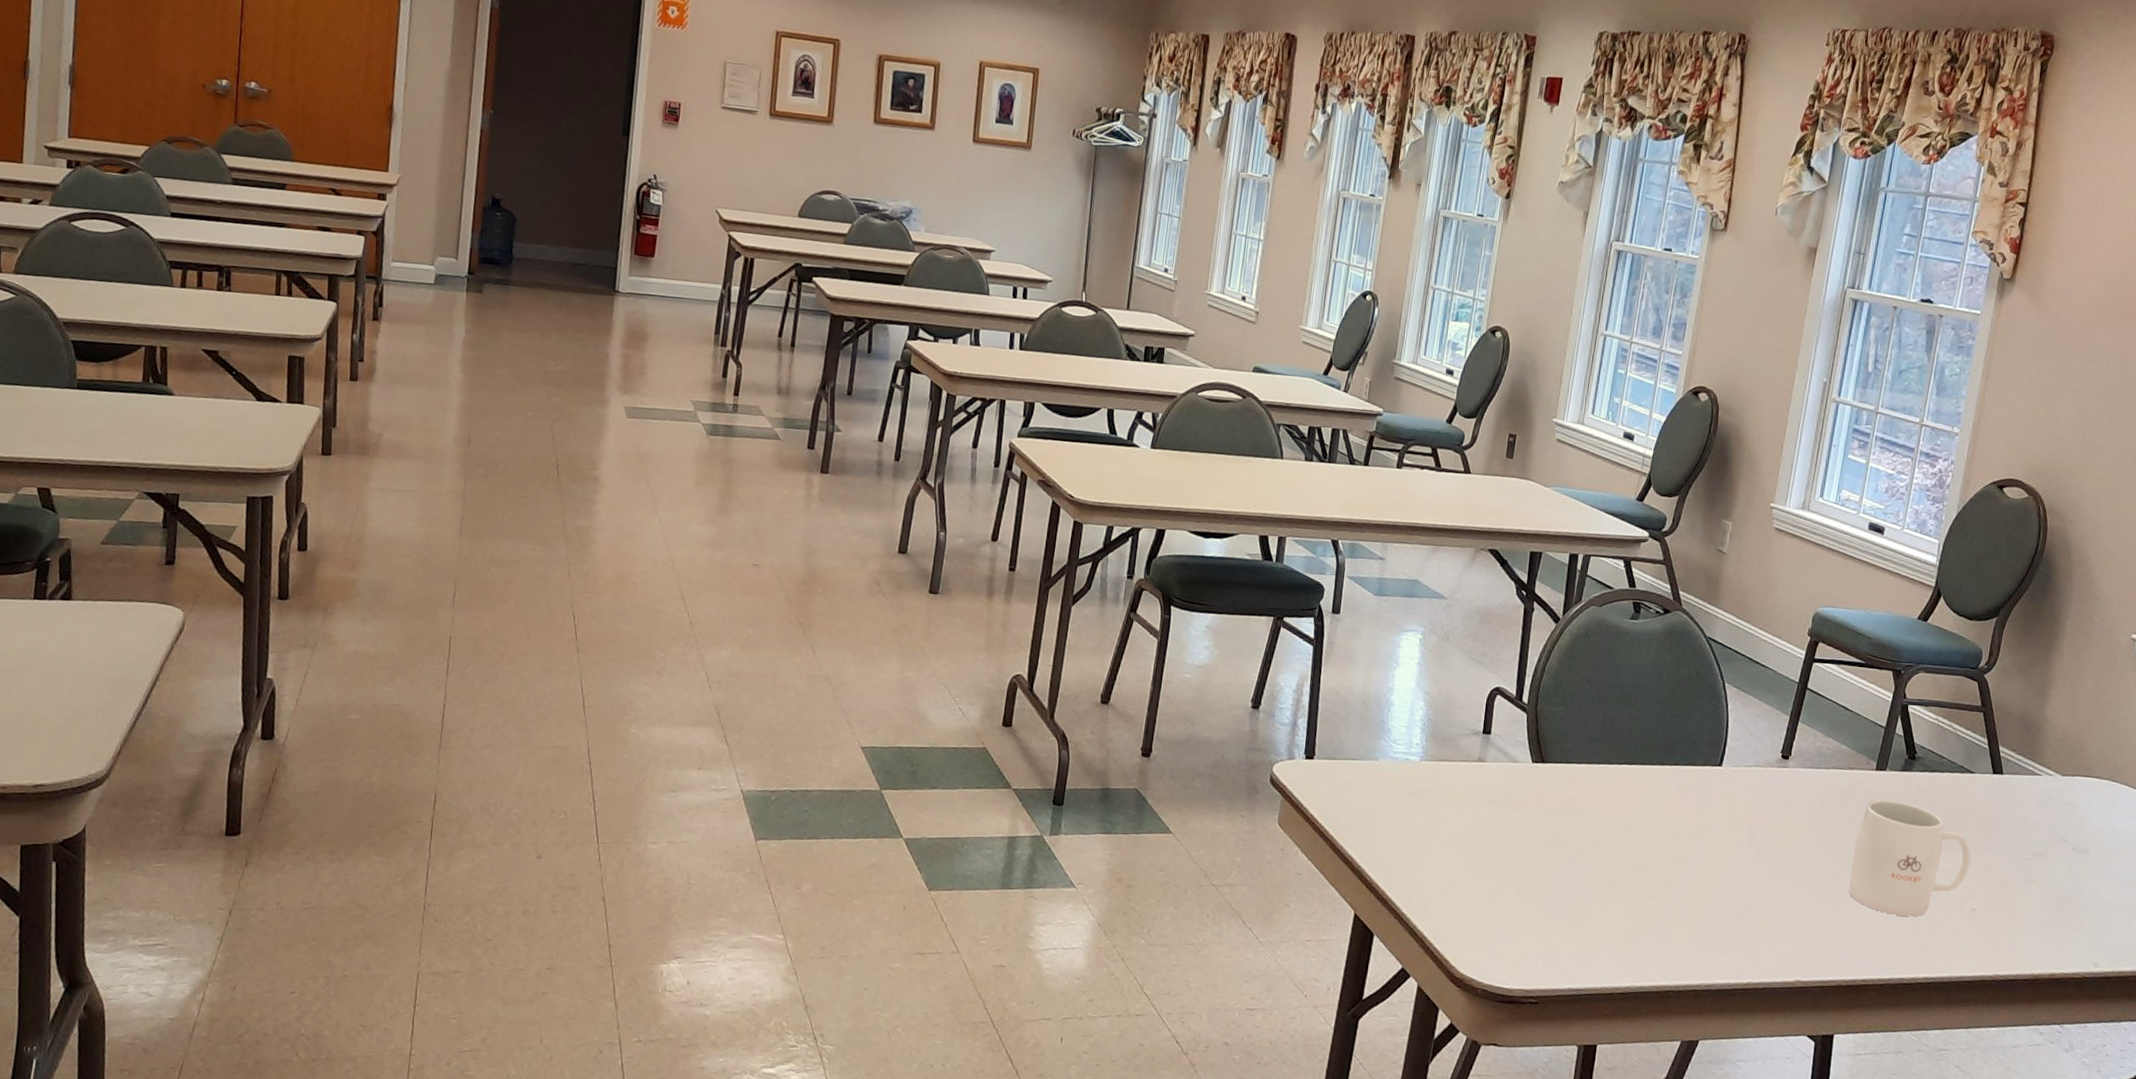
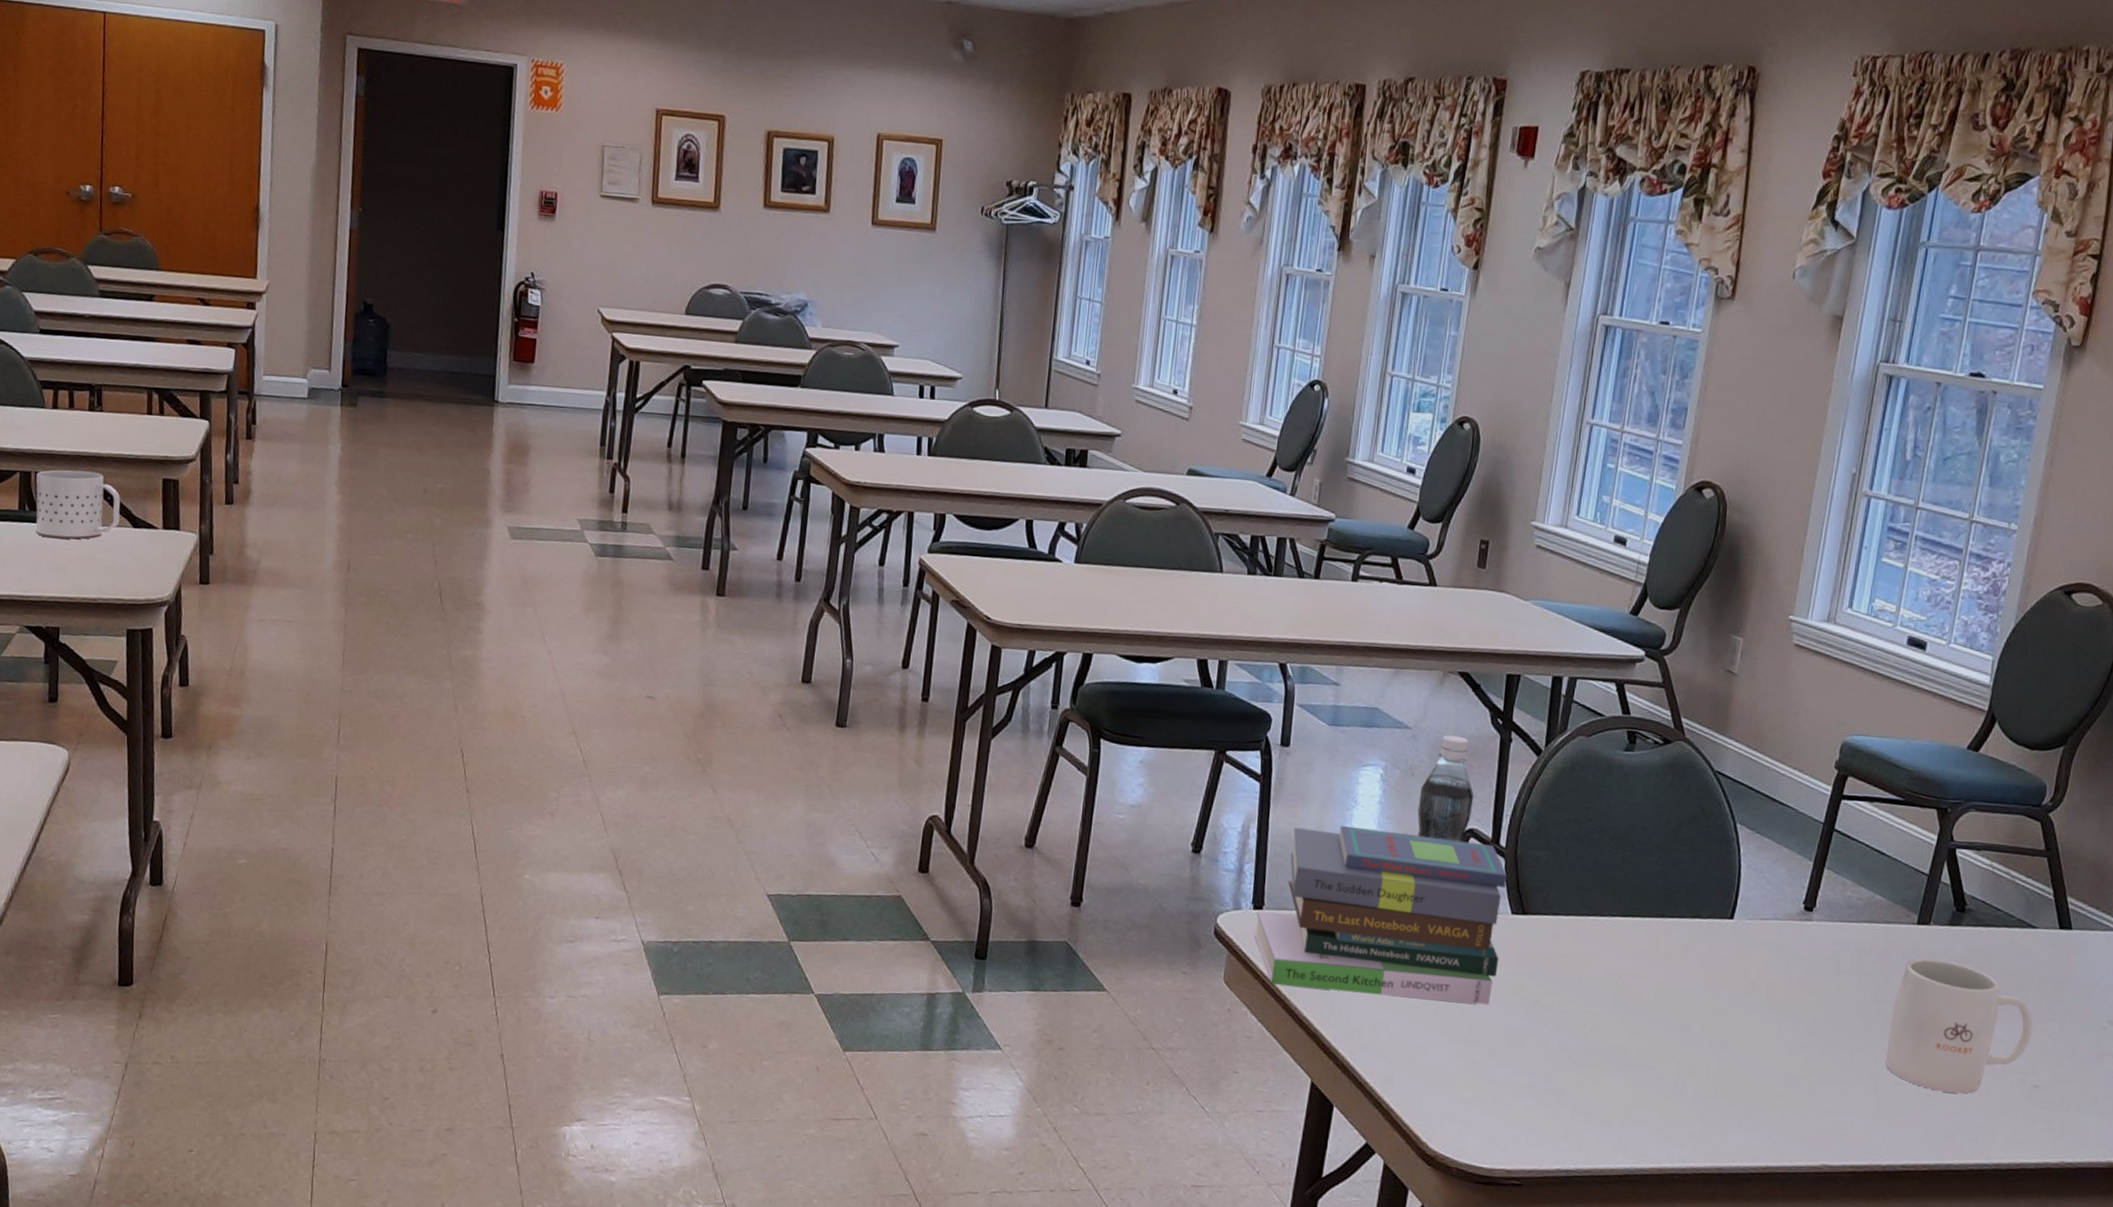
mug: none [159,345,246,411] -> present [35,470,121,540]
books: none [1305,684,1529,843] -> present [1254,825,1508,1005]
bottle: none [1451,604,1501,699] -> present [1417,735,1474,842]

